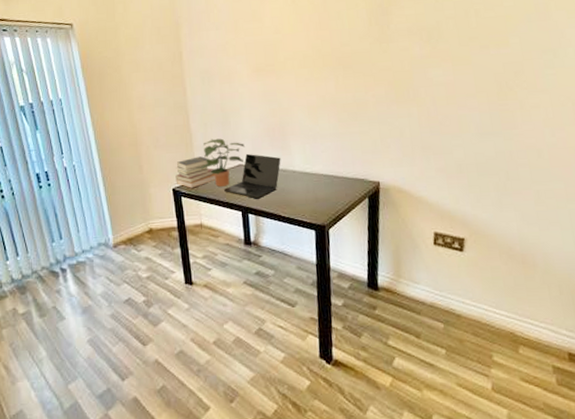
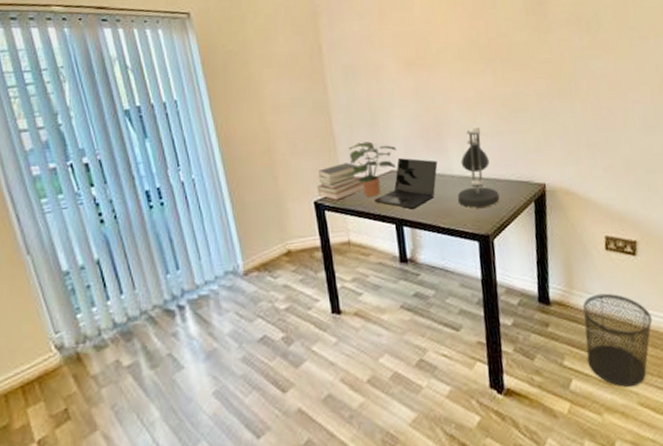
desk lamp: none [298,128,336,202] -> present [458,127,500,209]
waste bin: none [409,284,476,368] -> present [582,293,653,387]

